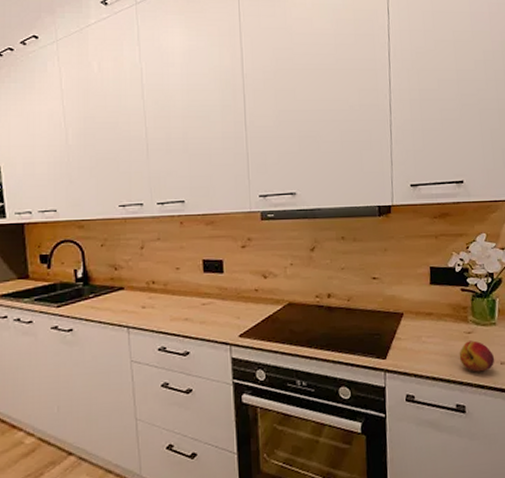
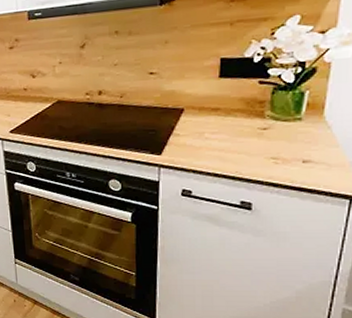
fruit: present [459,340,495,372] -> none [249,137,296,170]

